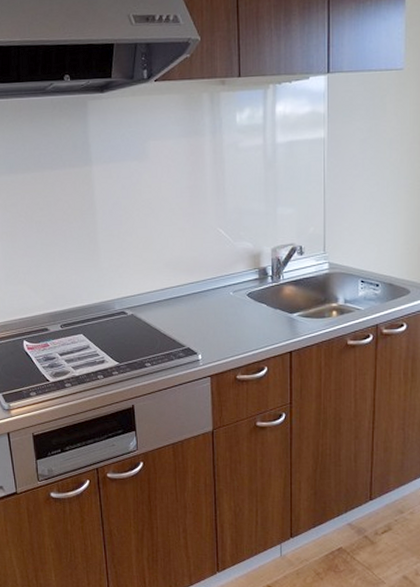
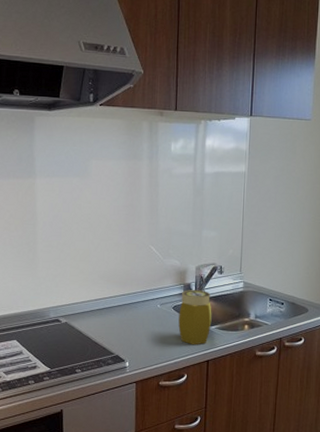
jar: none [255,274,293,335] -> present [178,290,212,345]

